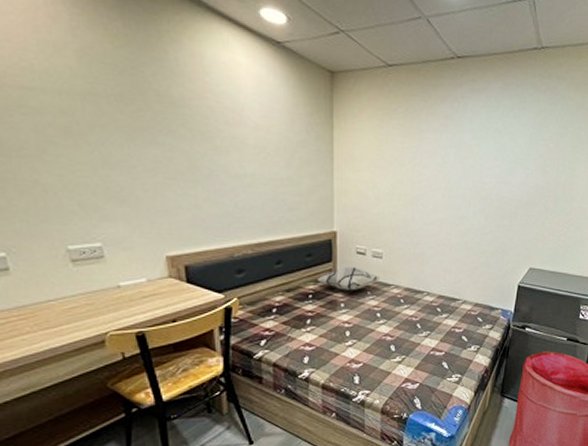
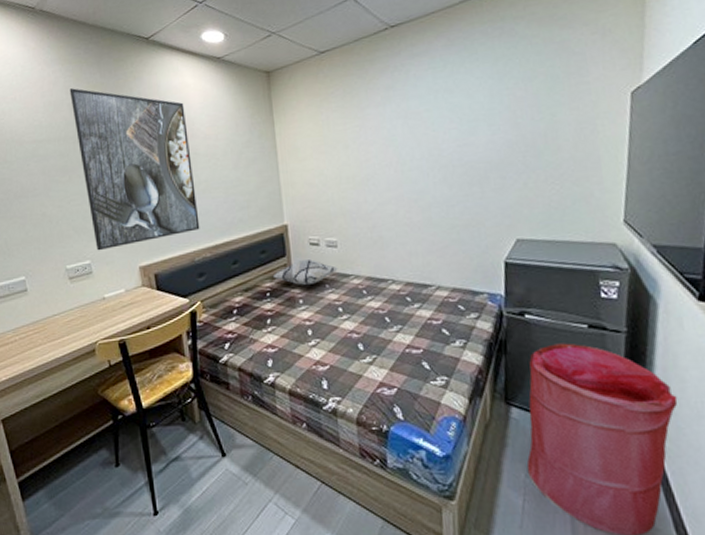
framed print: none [77,31,242,234] -> present [69,88,200,251]

